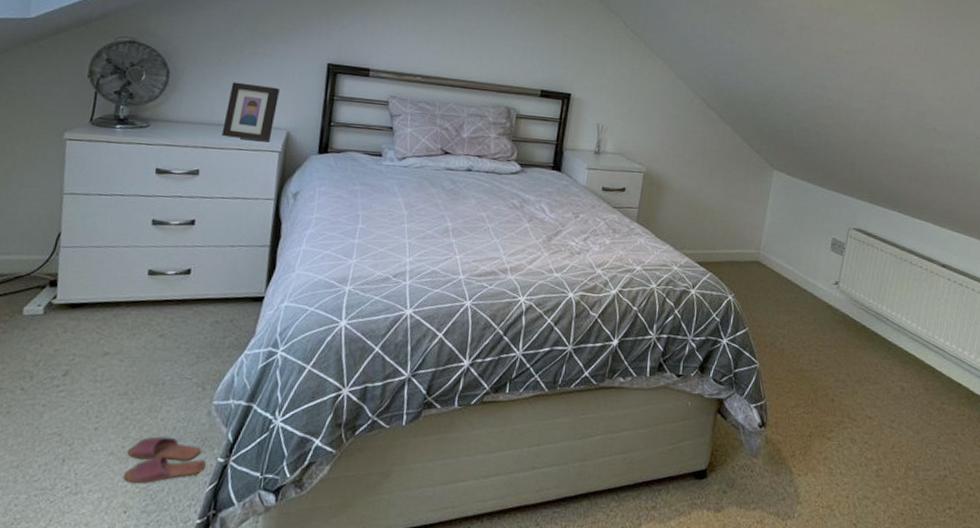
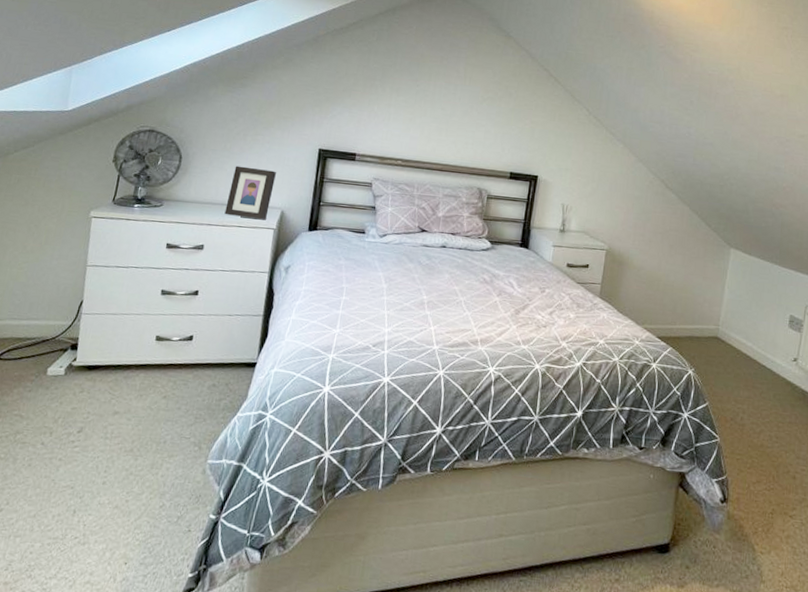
slippers: present [123,436,207,483] -> none [125,492,200,536]

